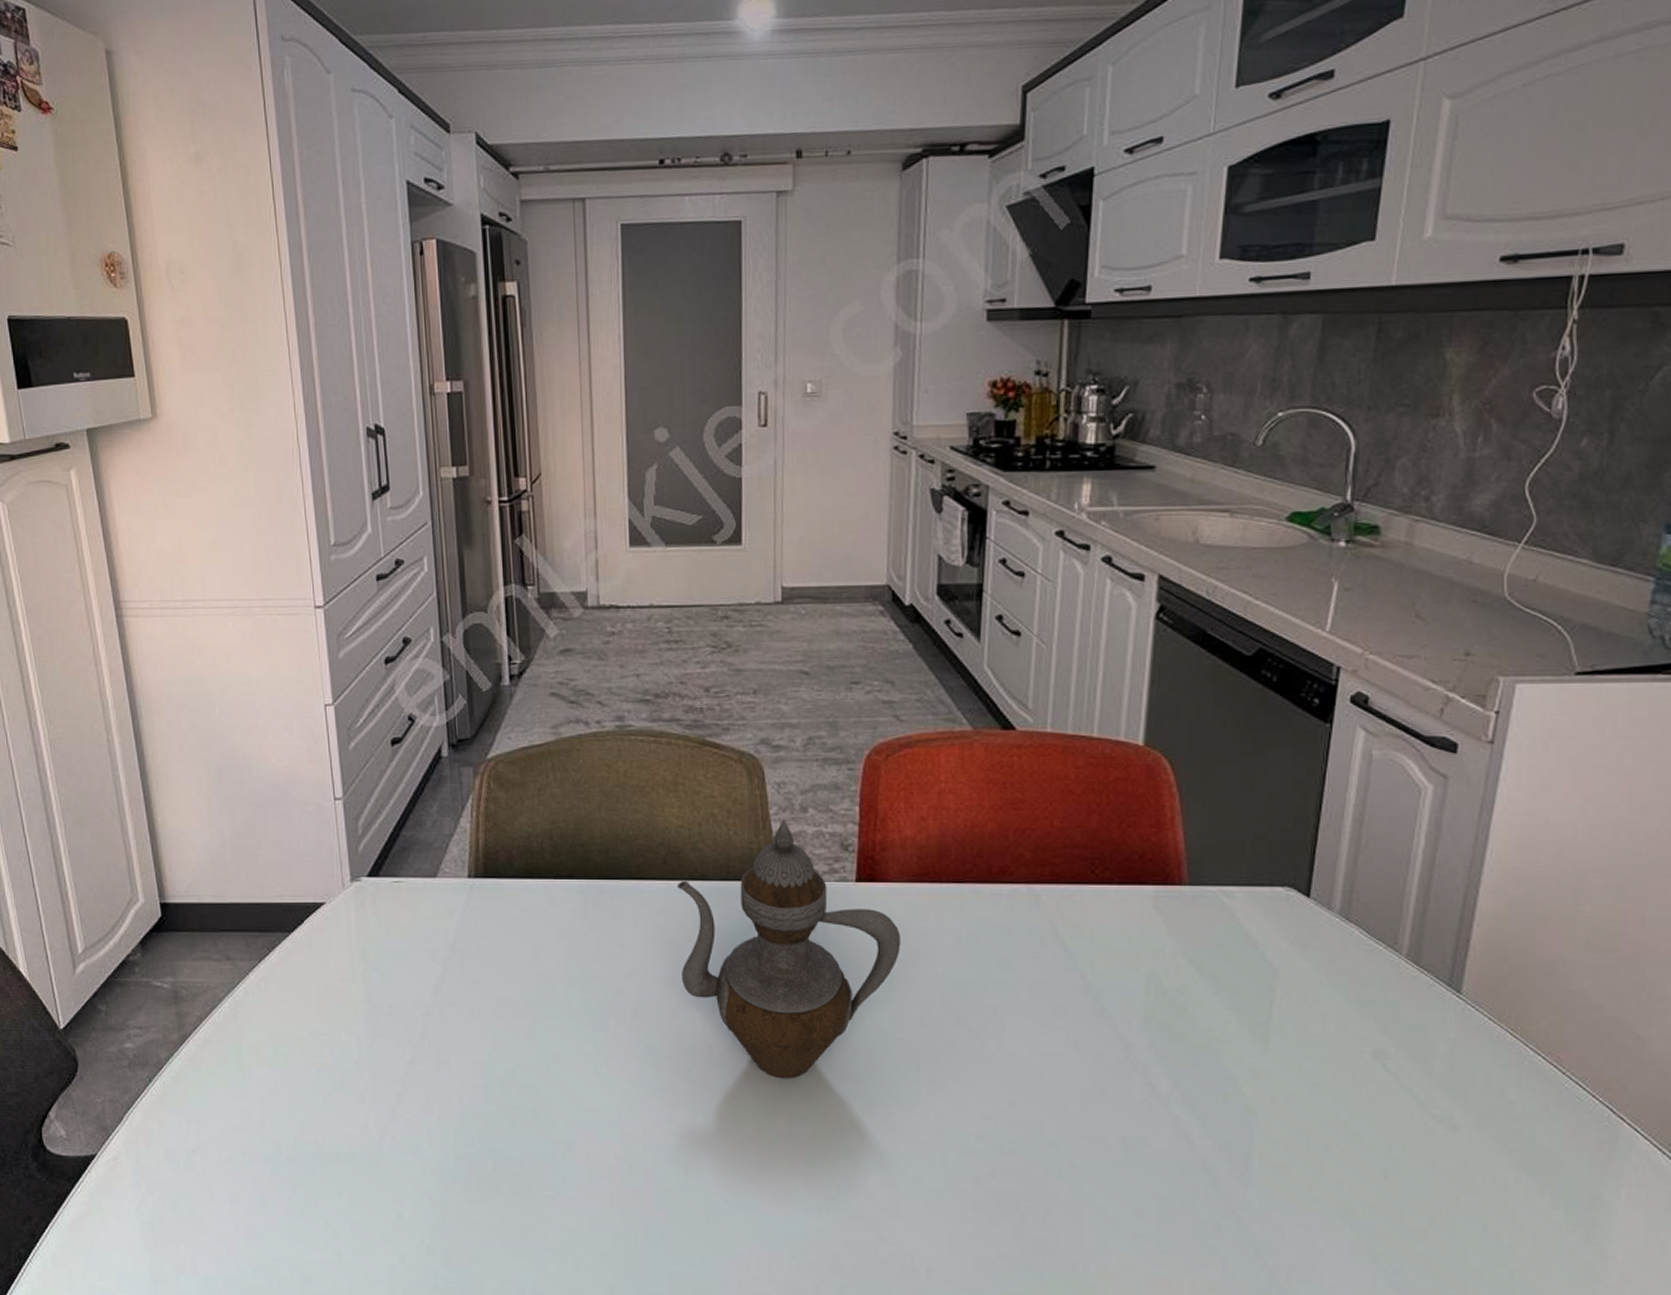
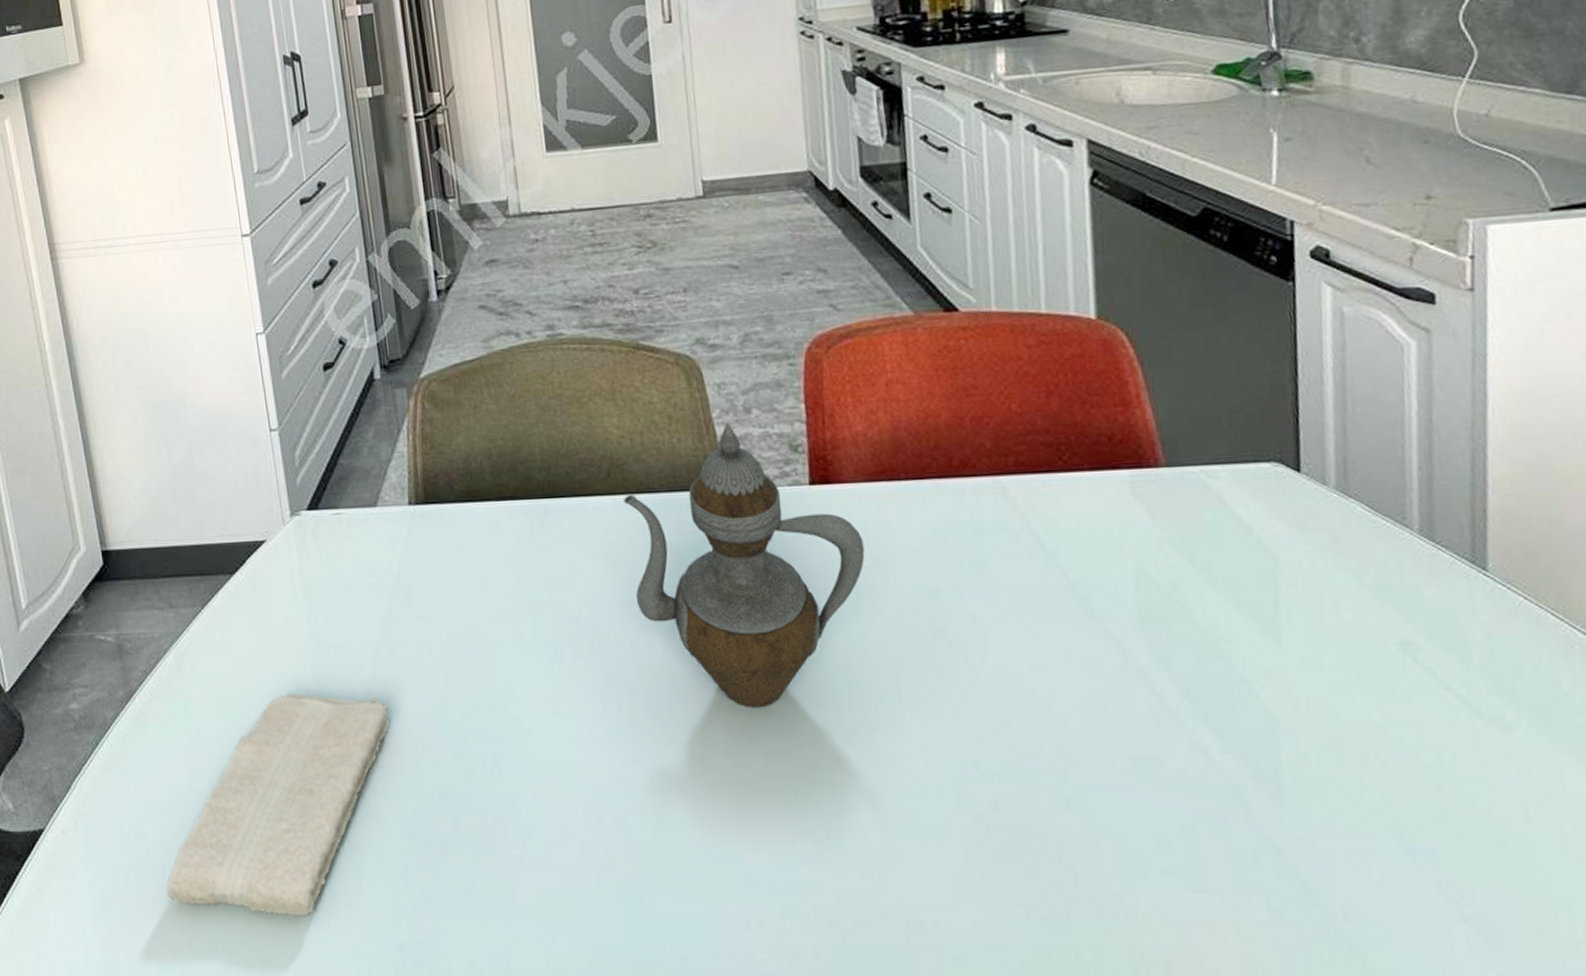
washcloth: none [213,1043,437,1241] -> present [166,692,390,916]

